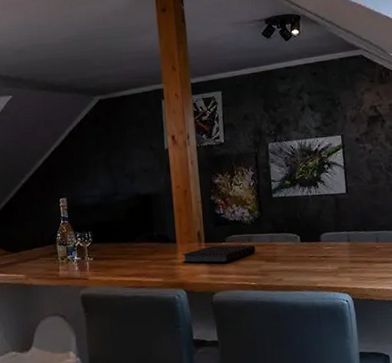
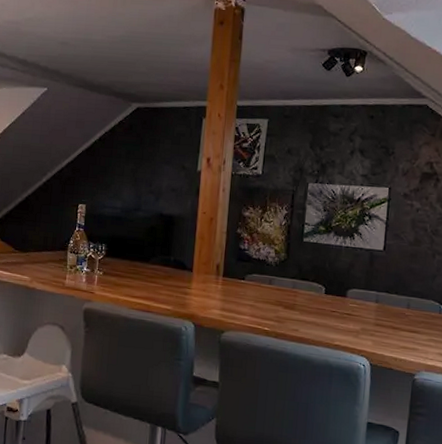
notebook: present [181,245,256,263] -> none [194,281,275,302]

